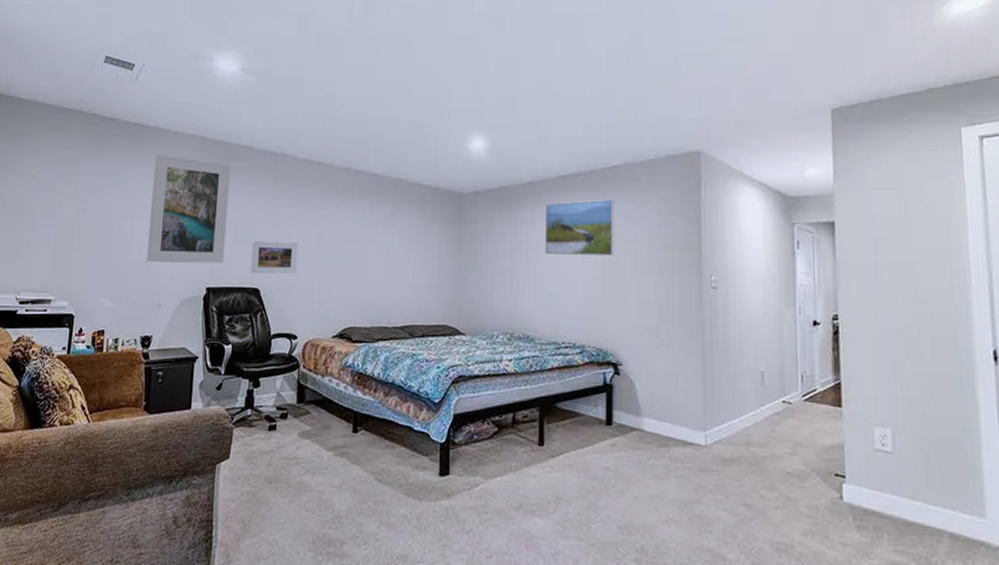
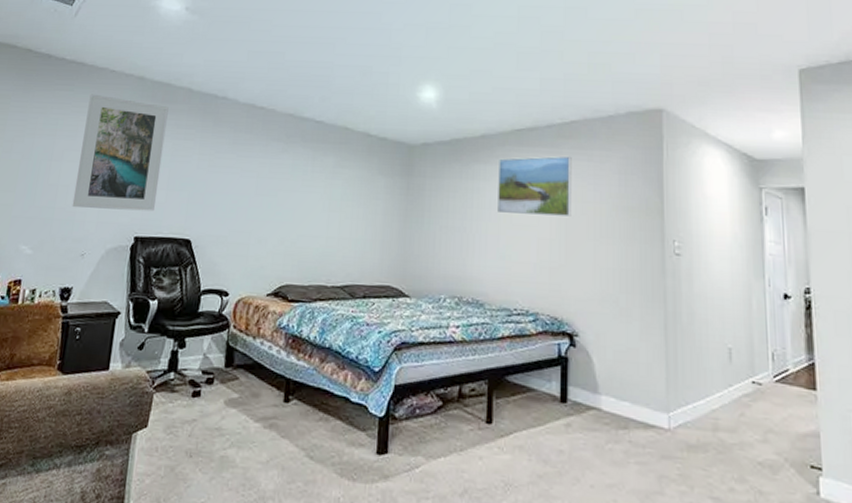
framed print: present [251,240,298,274] -> none [183,188,235,225]

